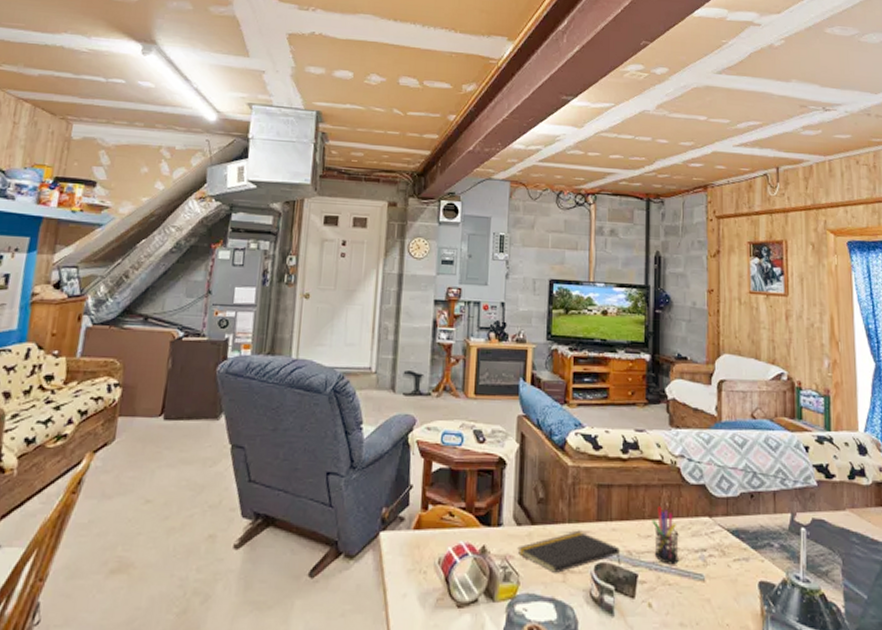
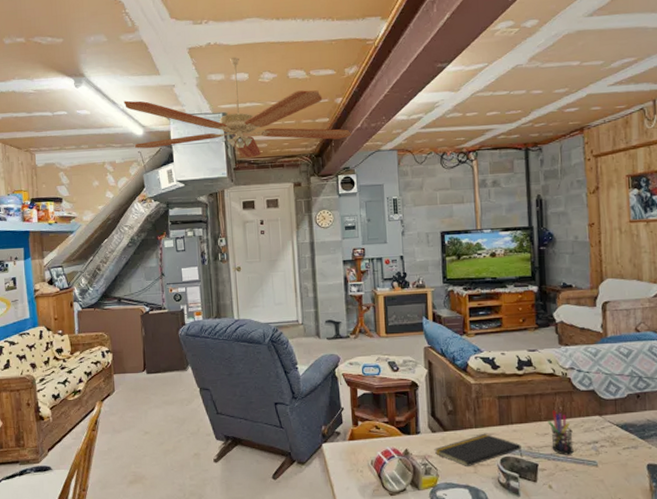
ceiling fan: none [199,51,461,167] -> present [123,57,351,158]

